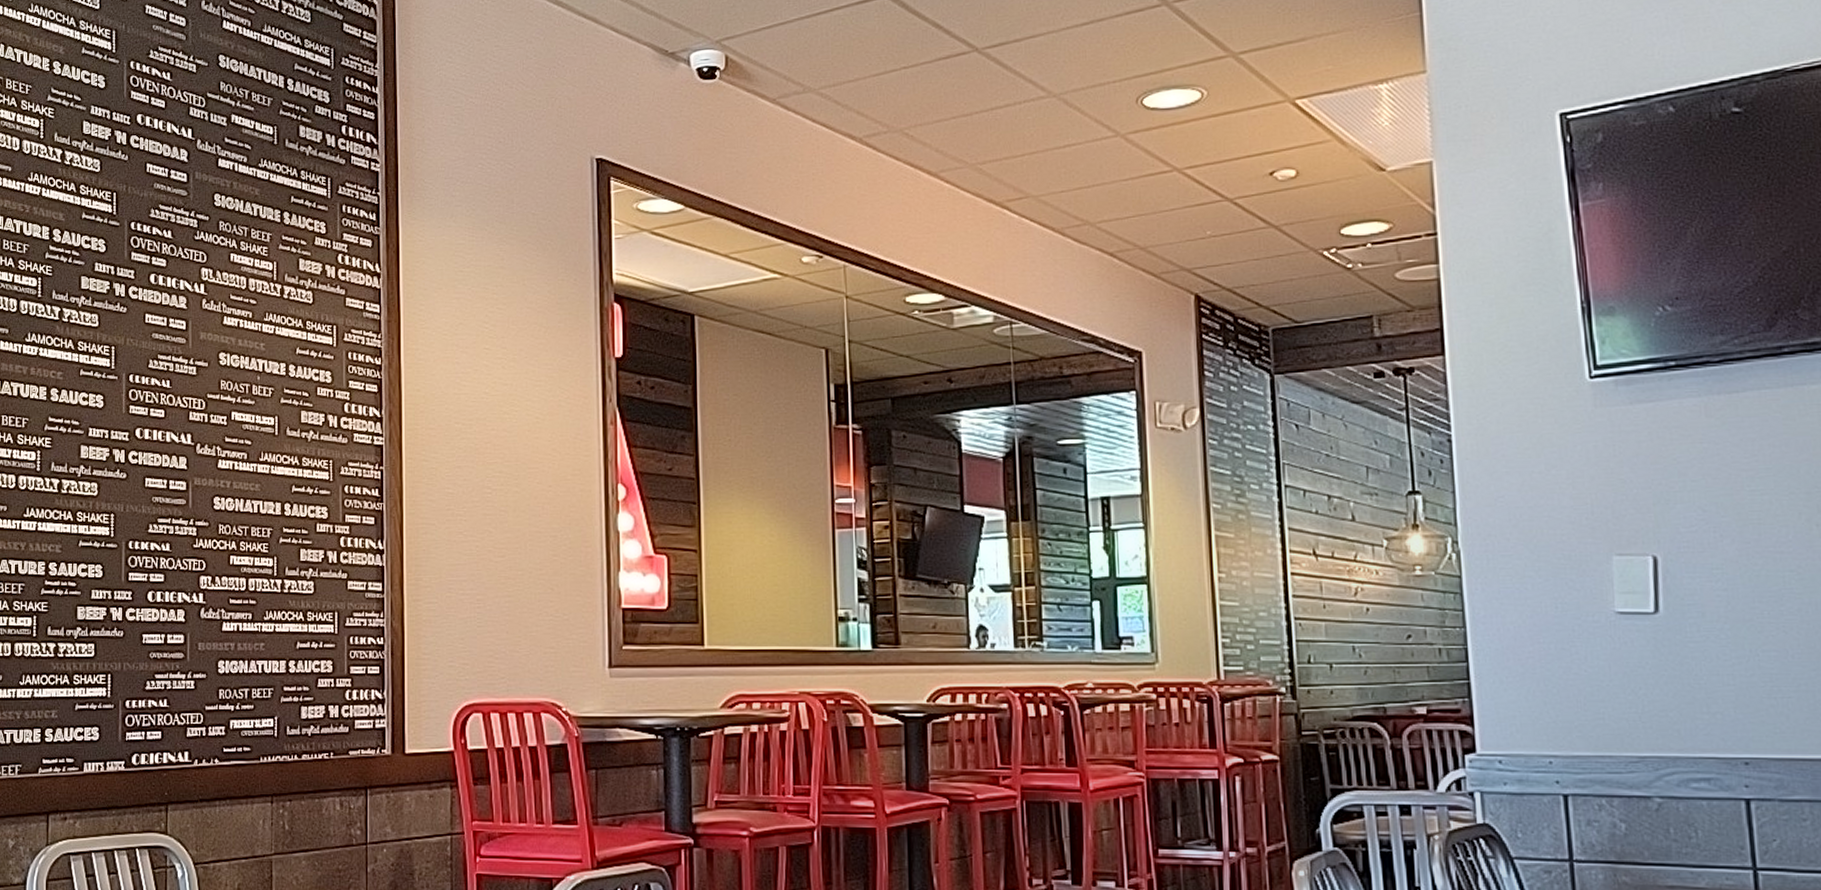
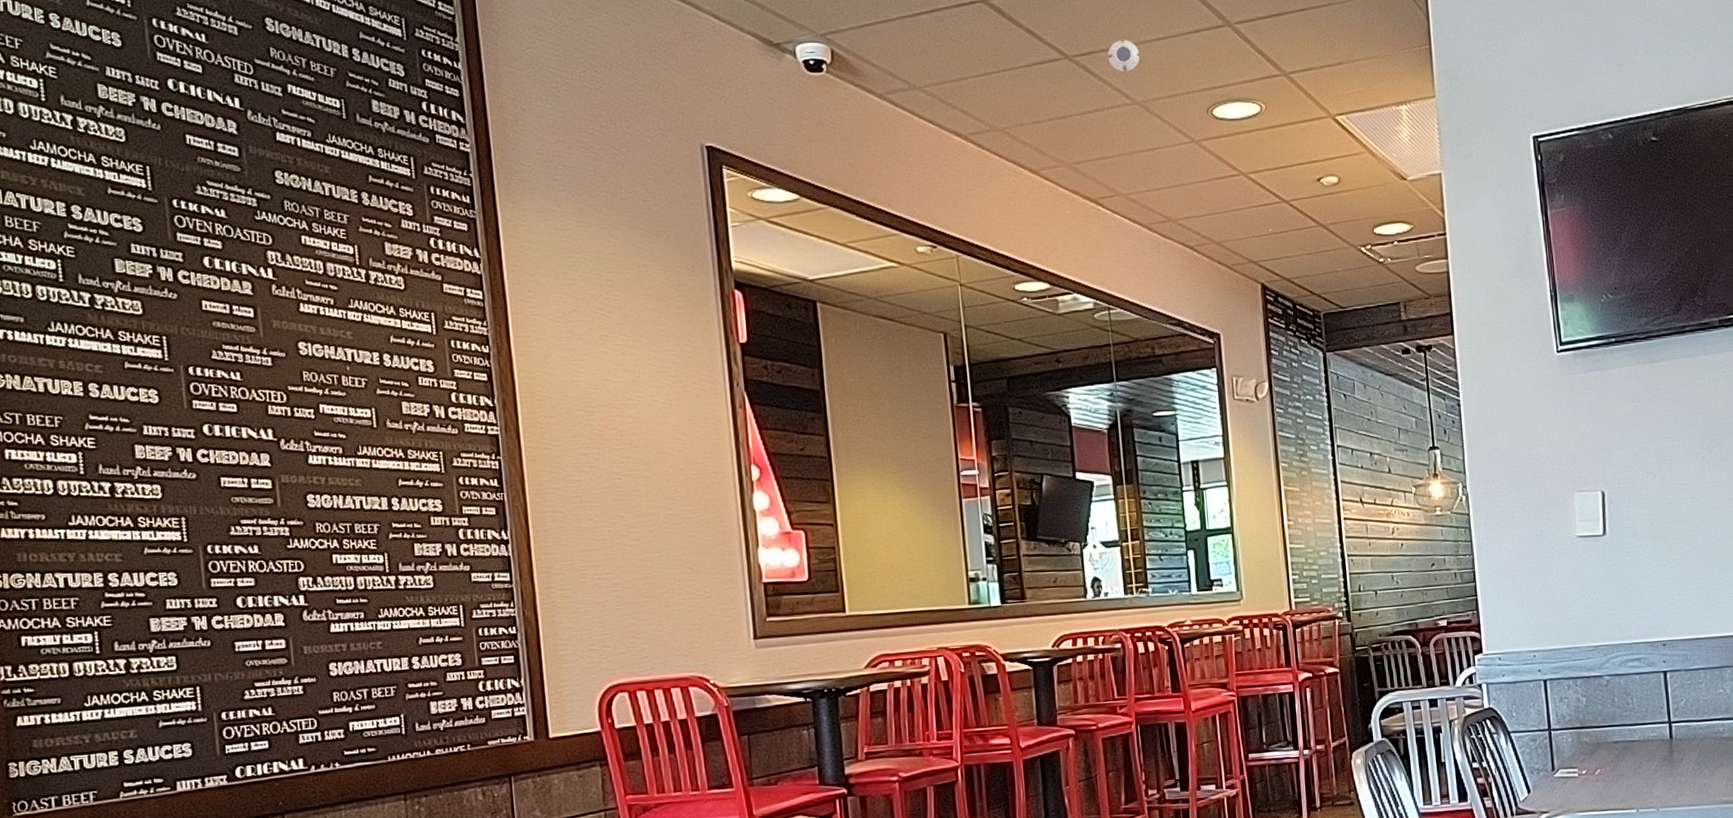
smoke detector: none [1022,27,1059,63] -> present [1108,40,1139,72]

